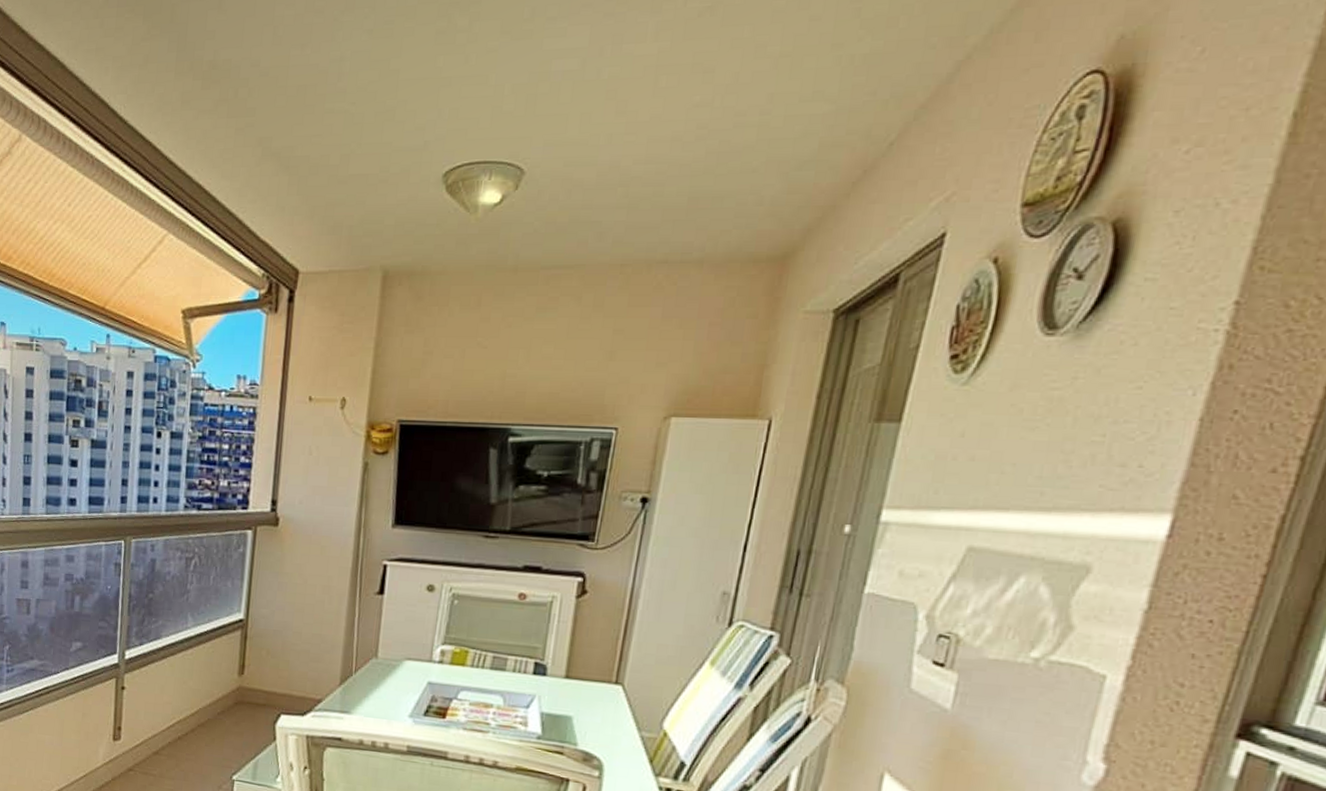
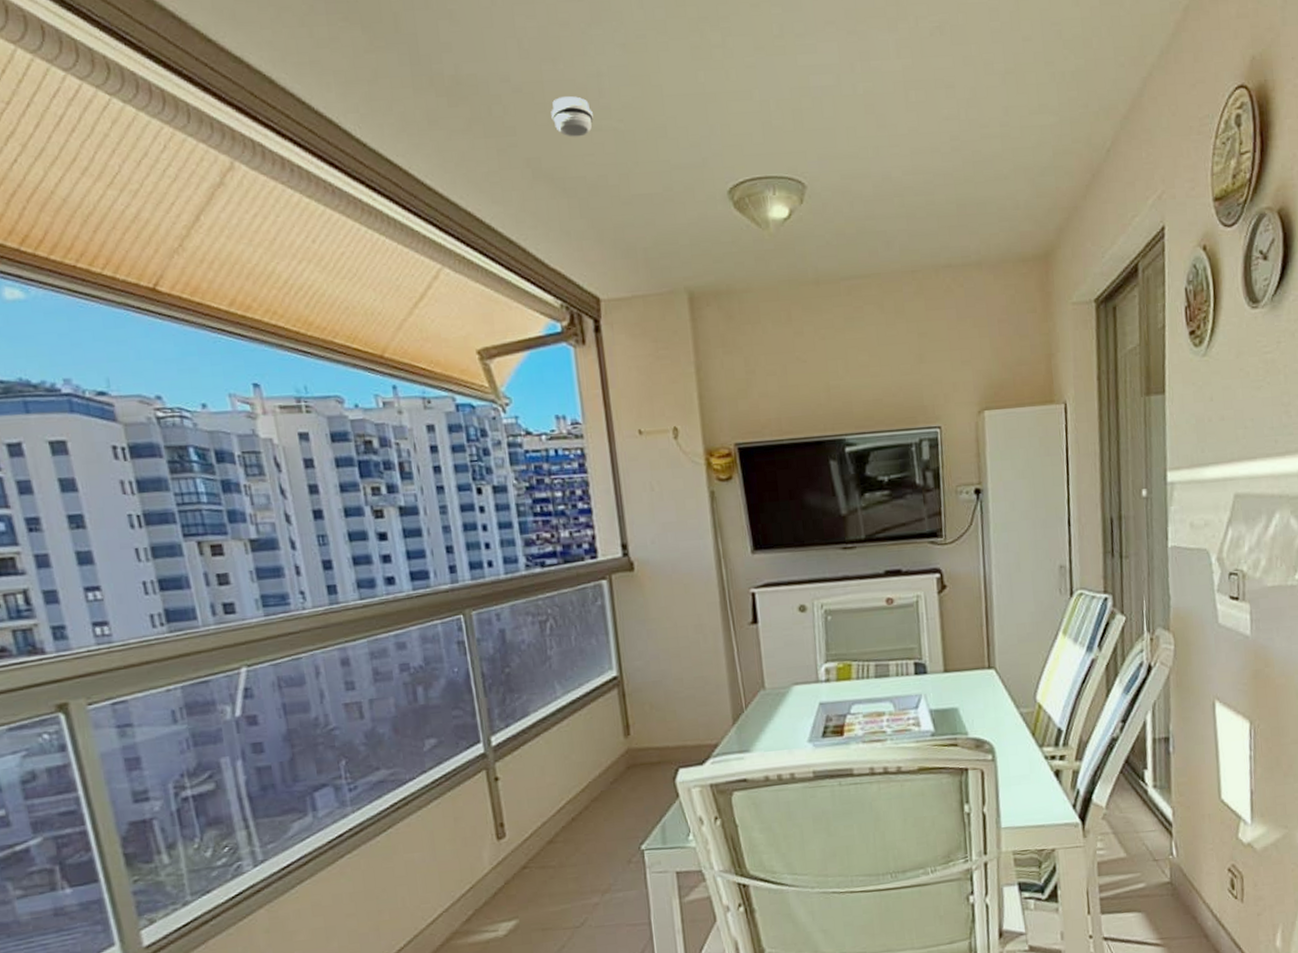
smoke detector: none [289,80,329,119] -> present [551,96,593,137]

